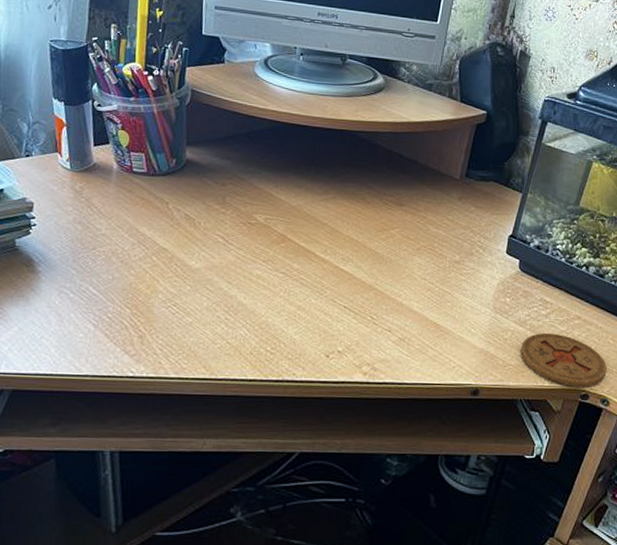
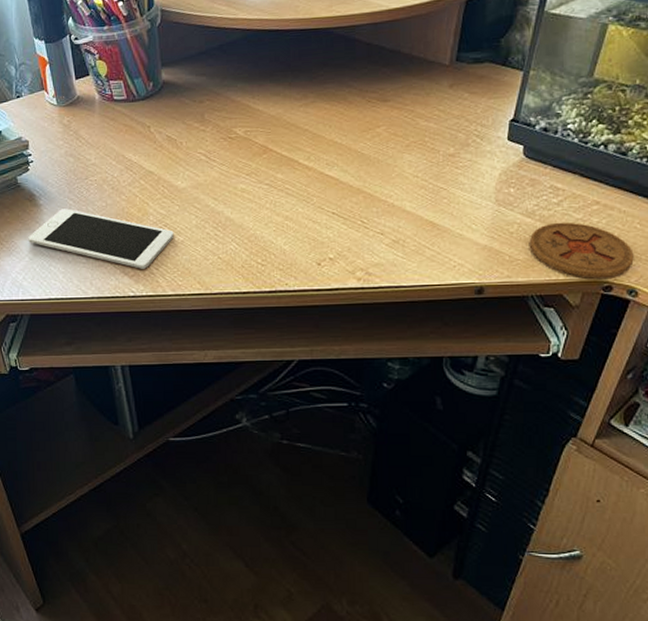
cell phone: none [20,278,183,349] -> present [28,208,174,269]

